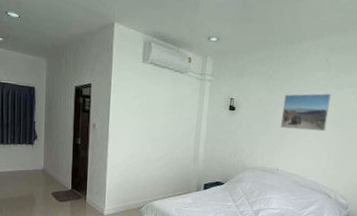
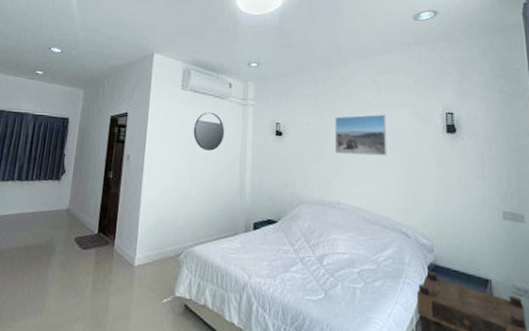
home mirror: none [153,85,183,122] -> present [193,112,225,151]

